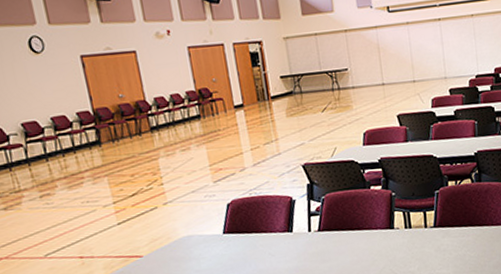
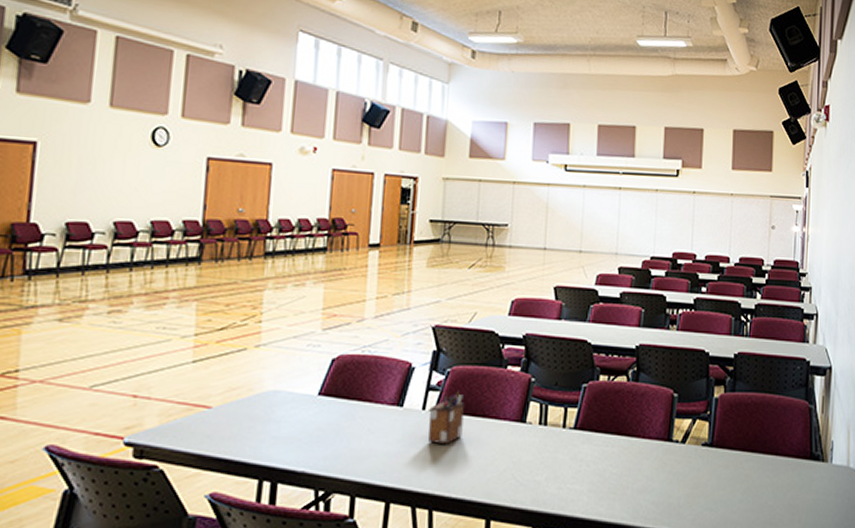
desk organizer: none [314,212,345,256] -> present [428,390,464,445]

